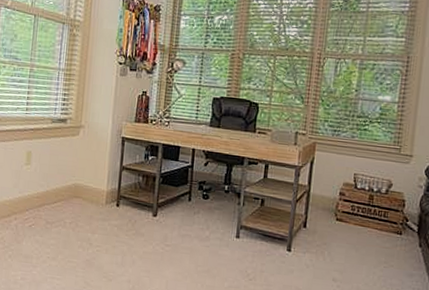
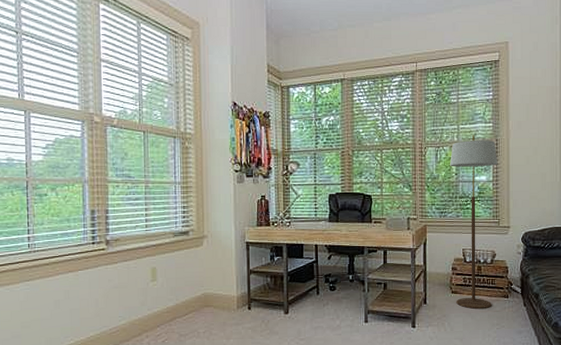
floor lamp: none [340,49,407,243] -> present [450,135,498,309]

